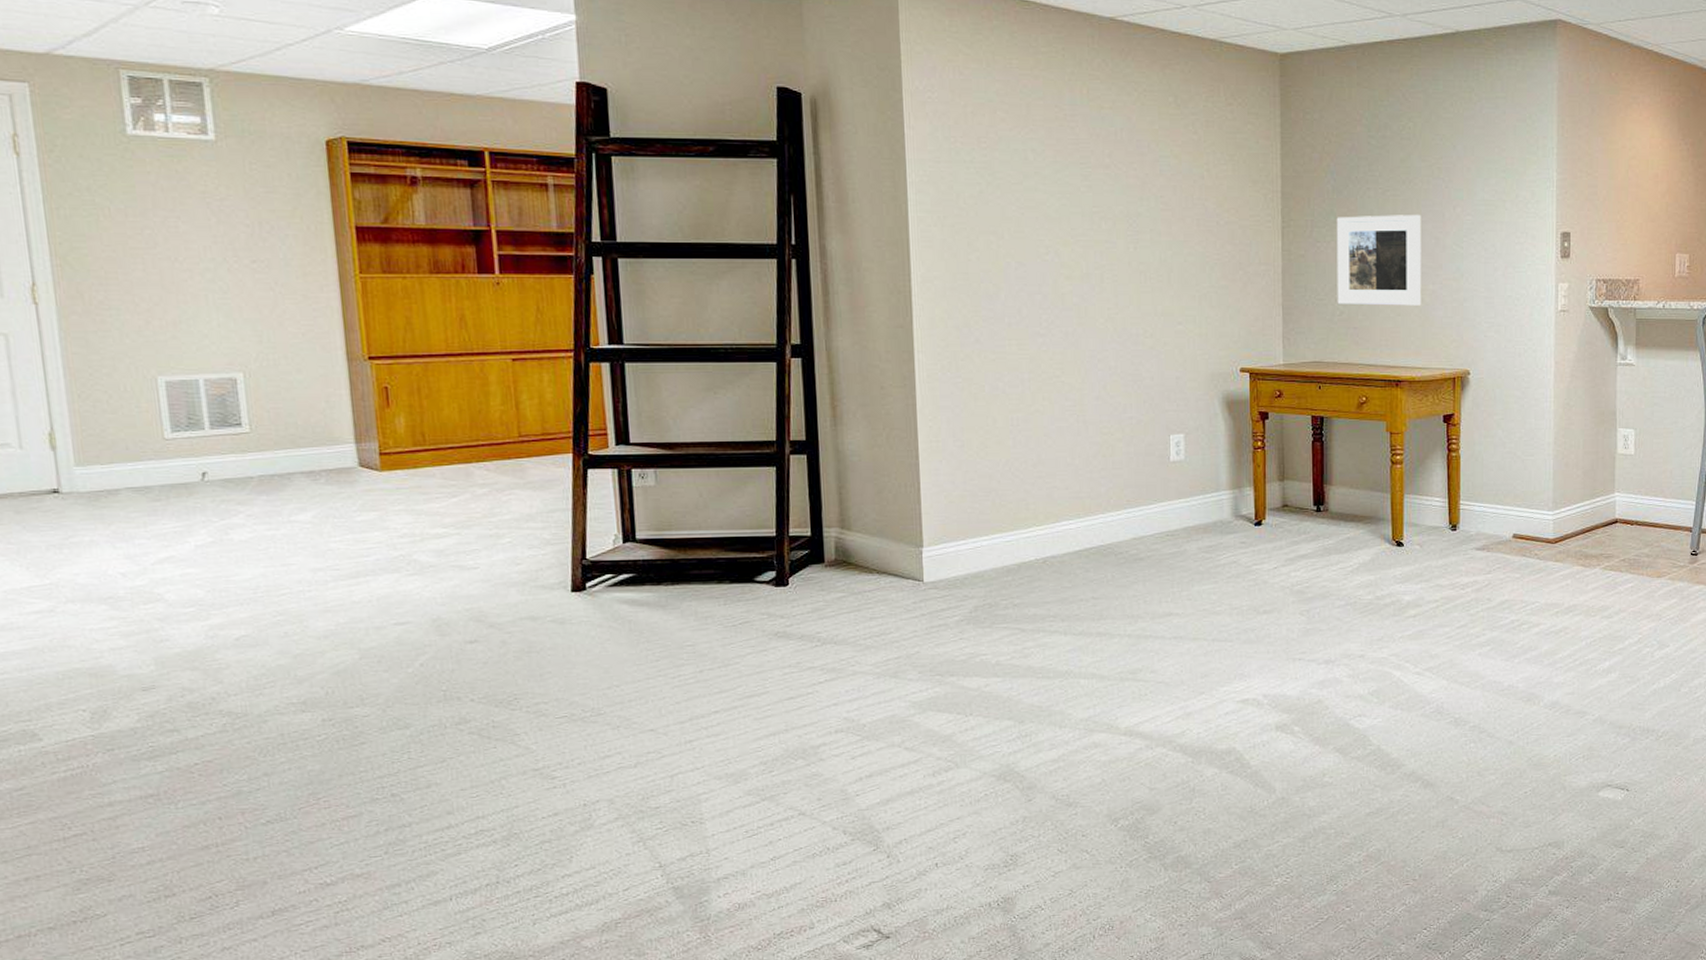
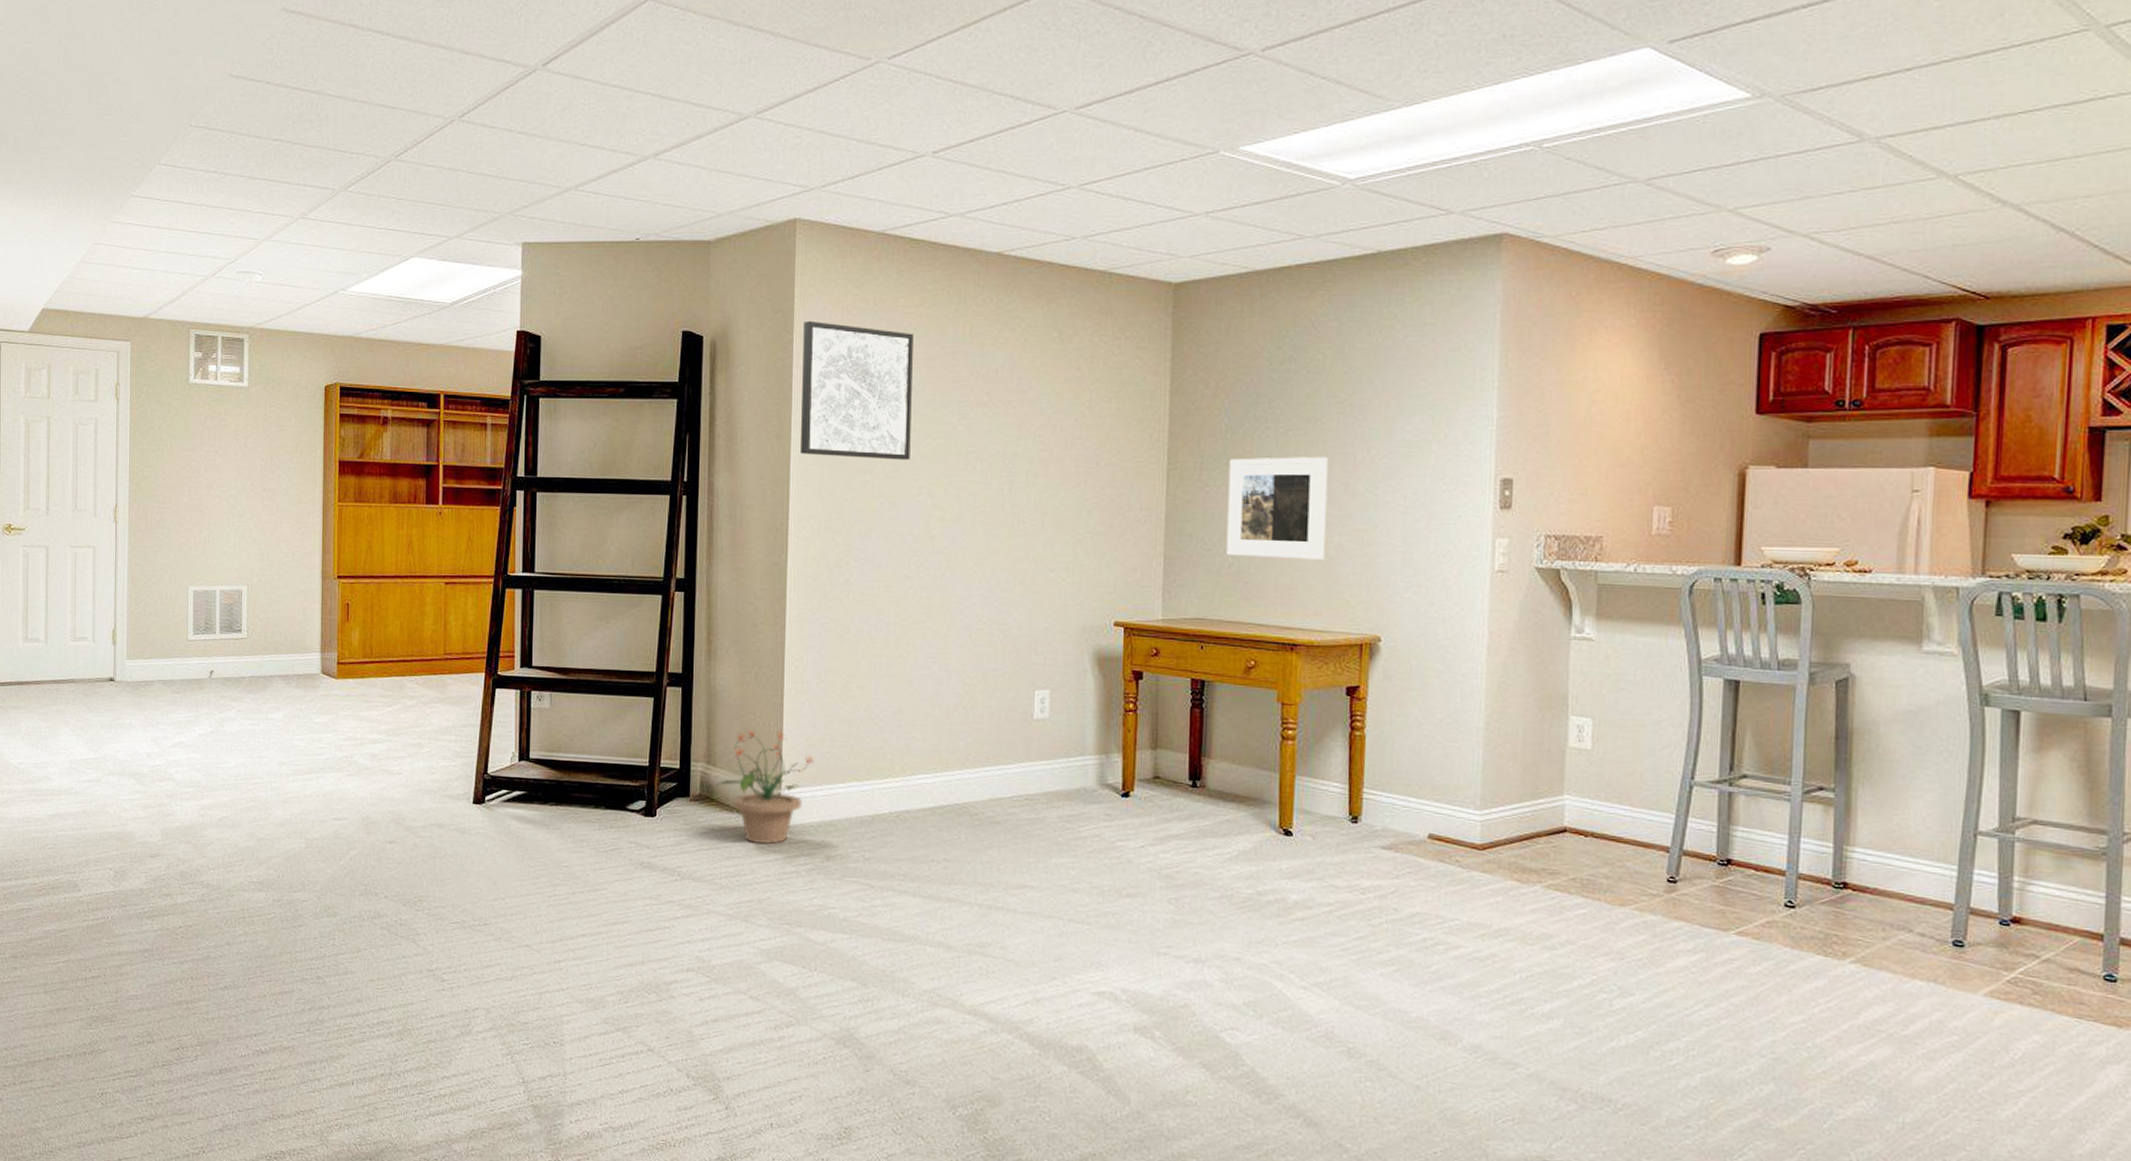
potted plant: none [853,490,956,601] -> present [716,729,815,844]
wall art: none [913,79,1034,221] -> present [801,320,913,461]

